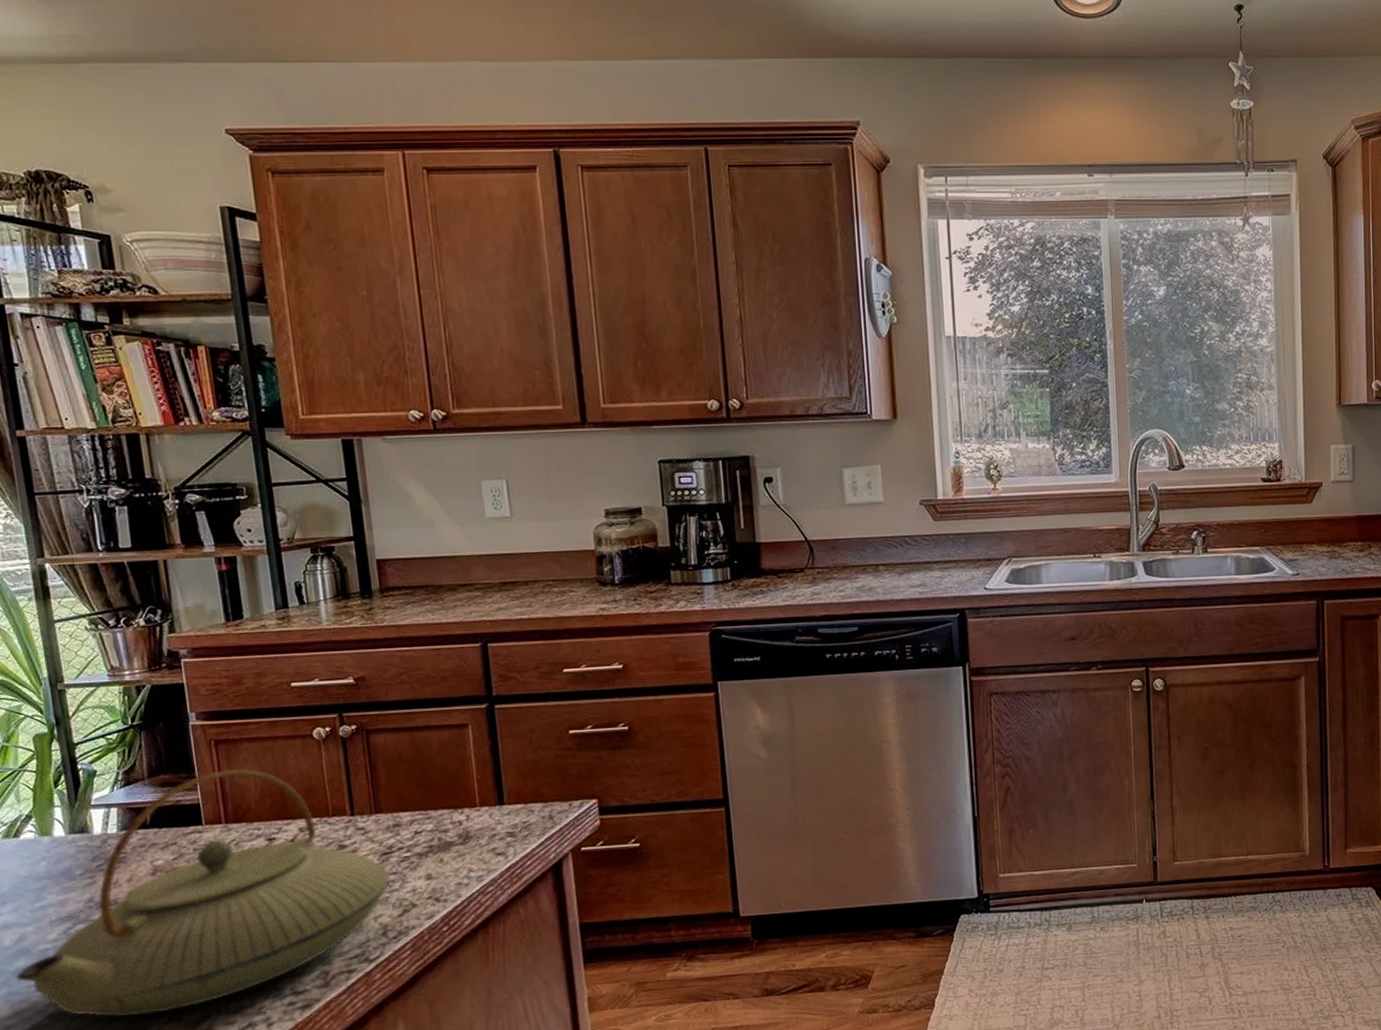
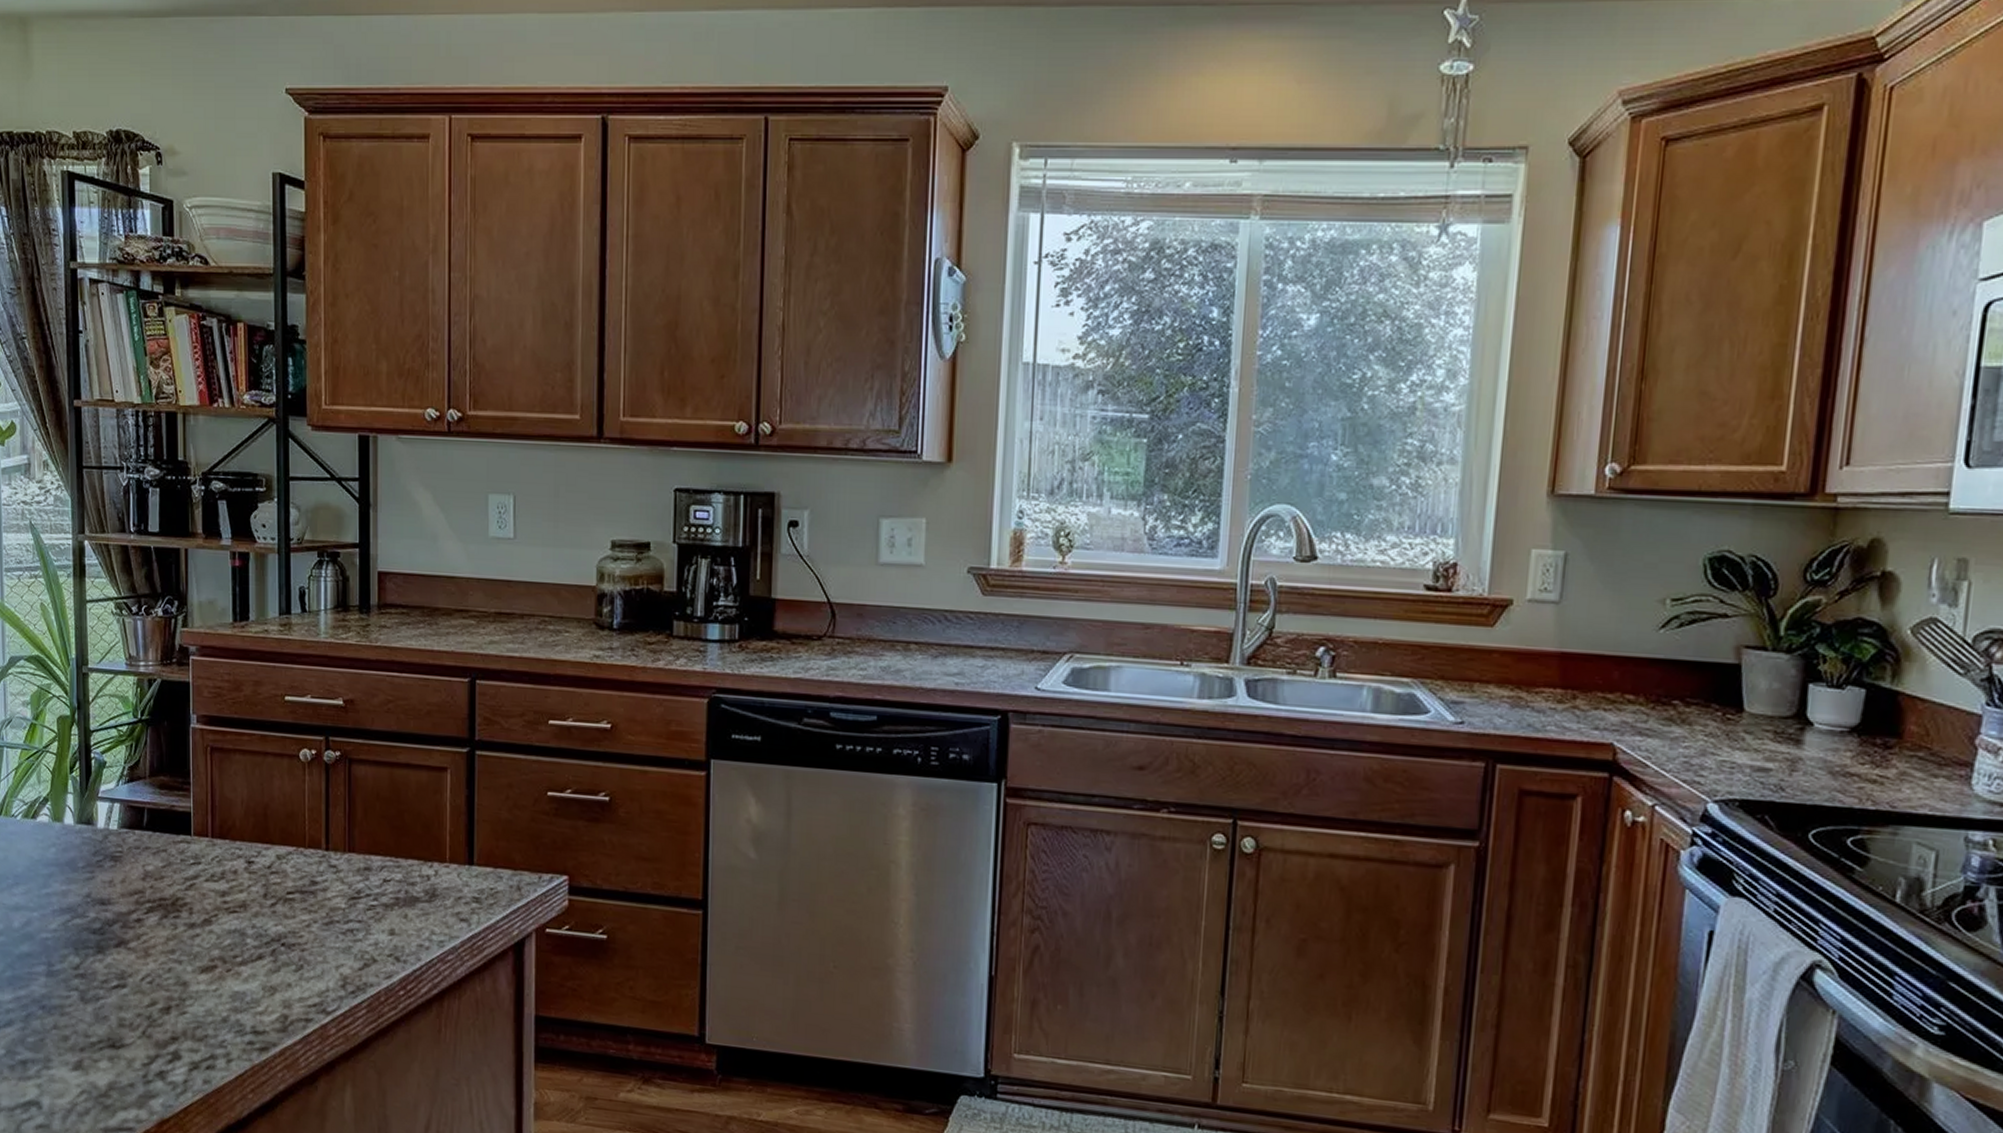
teapot: present [15,768,391,1017] -> none [19,780,355,1027]

